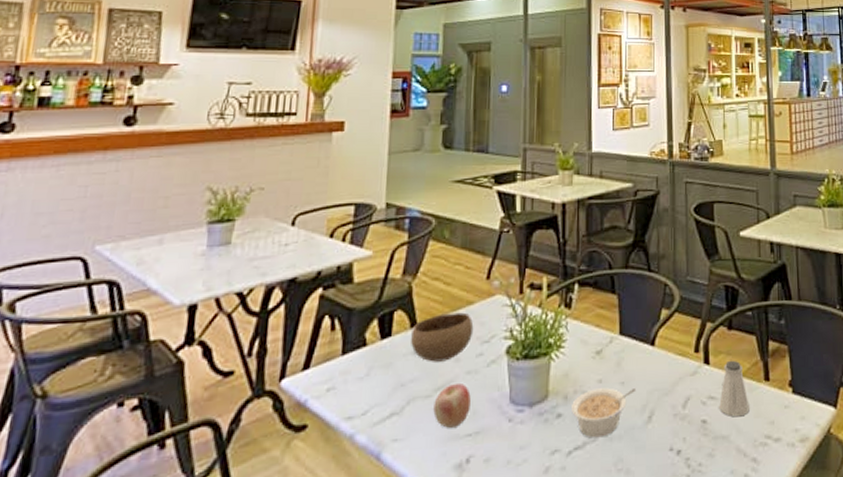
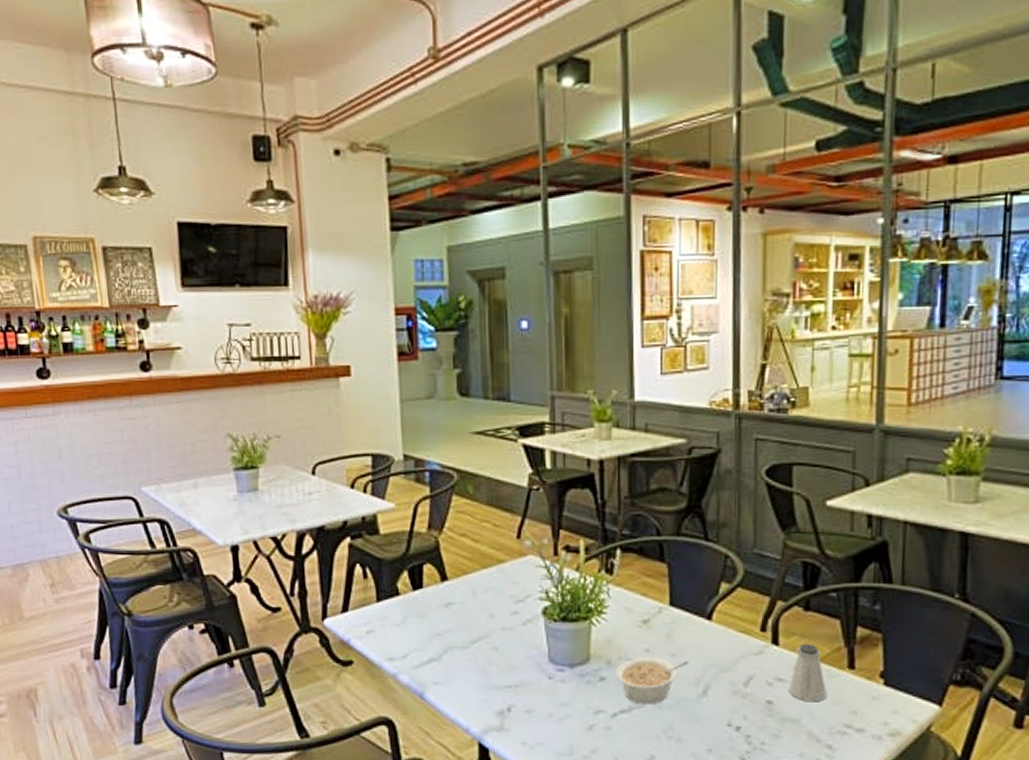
bowl: present [411,312,474,362] -> none [443,570,507,616]
apple: present [433,382,471,428] -> none [471,637,508,678]

